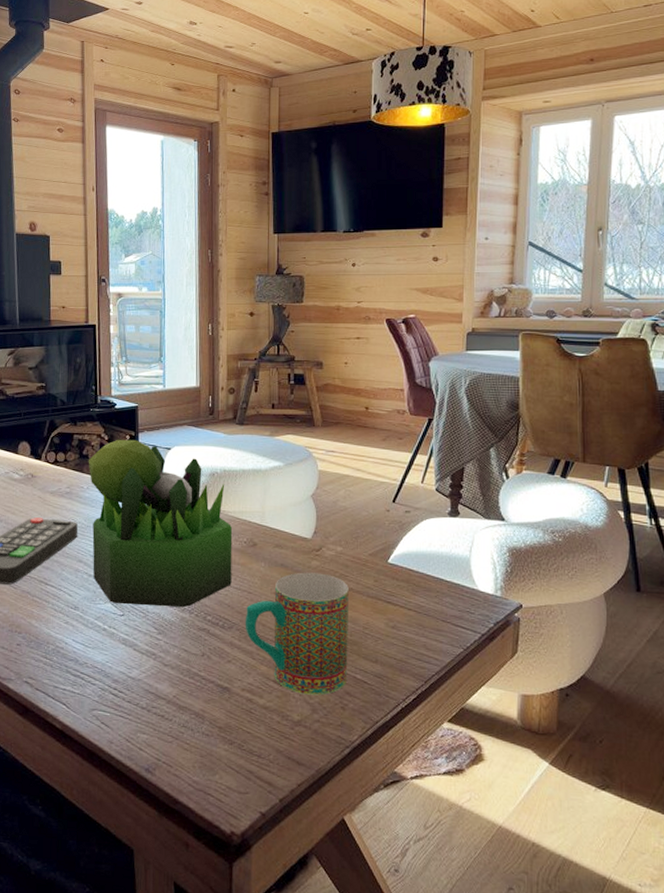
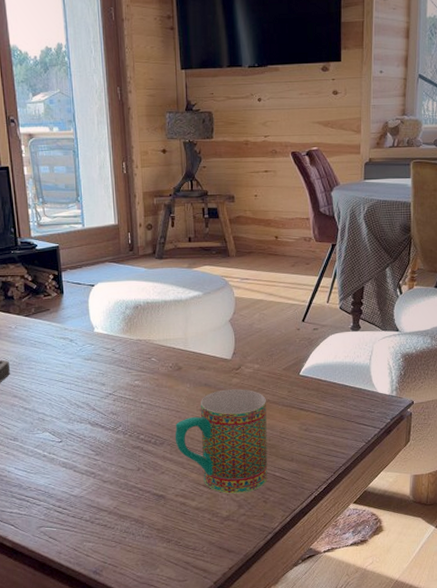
plant: present [88,439,233,607] -> none [13,278,161,432]

